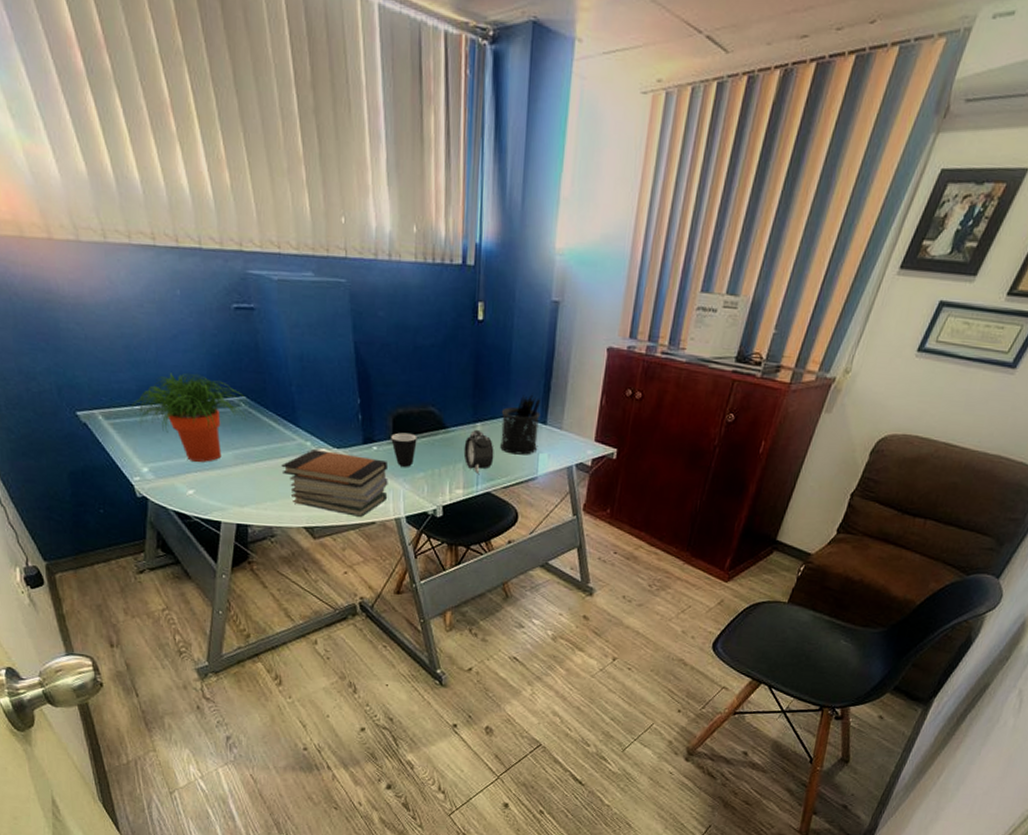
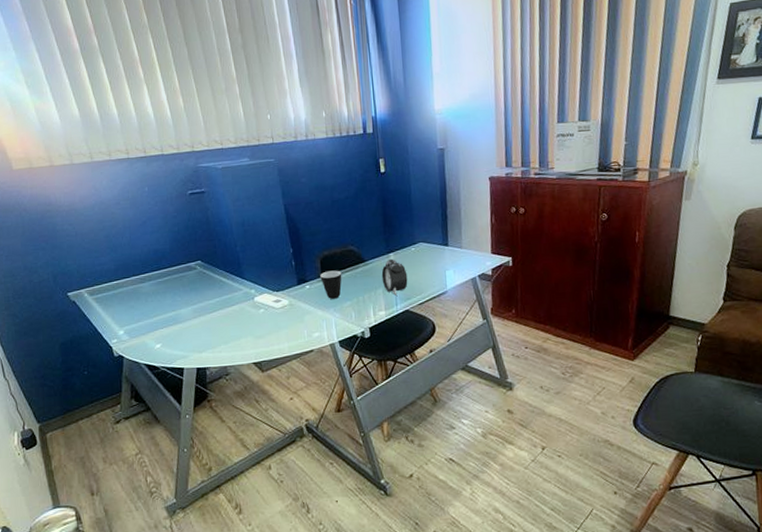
potted plant: present [130,372,247,462] -> none [110,248,202,320]
book stack: present [281,449,388,517] -> none [232,295,322,348]
pen holder: present [500,394,541,455] -> none [409,223,443,275]

